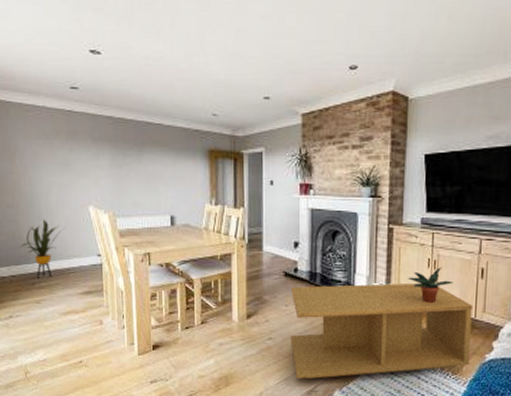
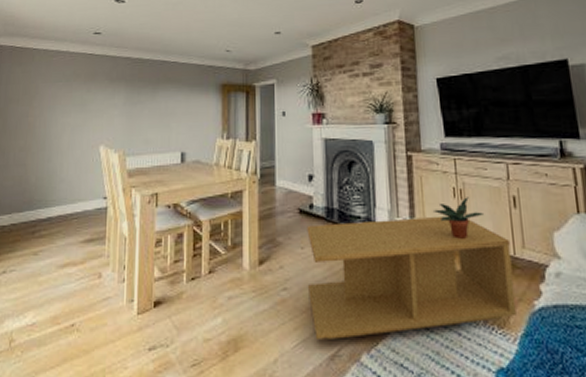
house plant: present [20,219,66,280] -> none [25,161,74,228]

